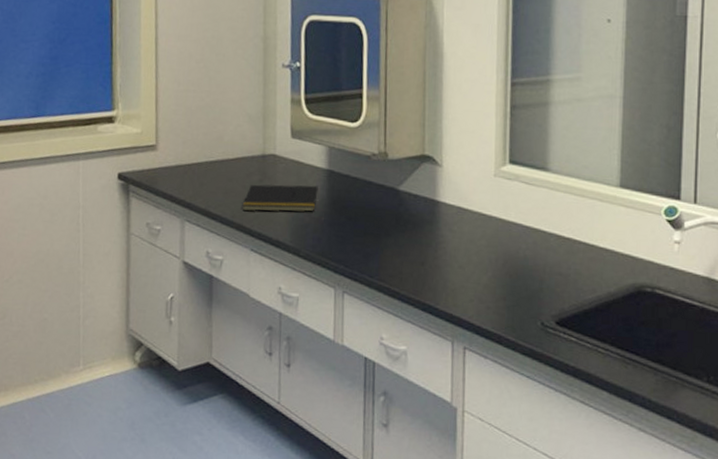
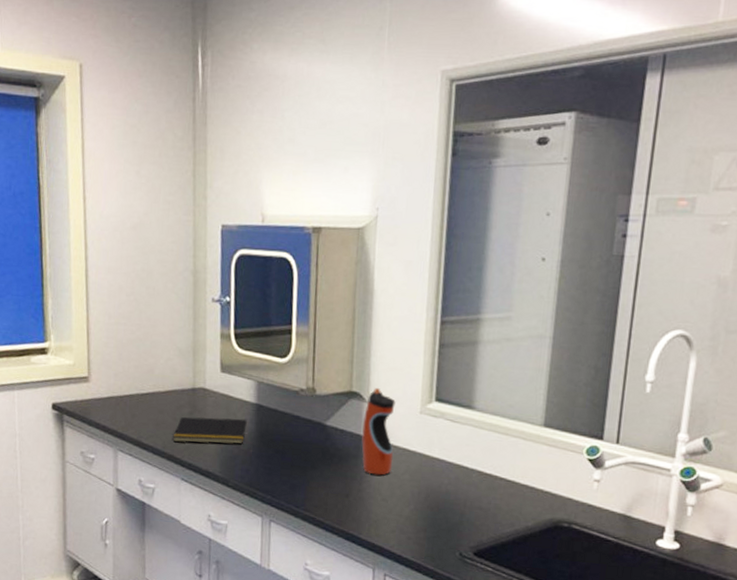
water bottle: none [435,151,469,242] -> present [361,388,396,476]

